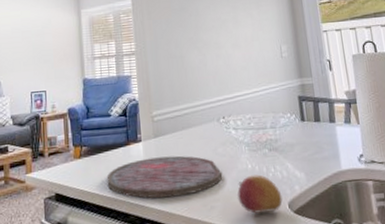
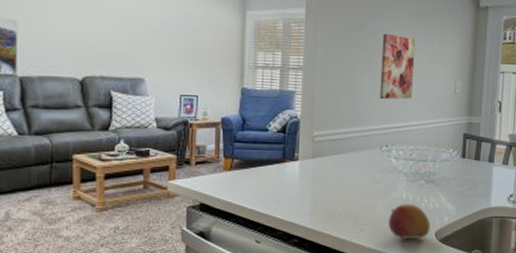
cutting board: present [106,155,223,199] -> none [257,178,377,217]
wall art: none [203,11,240,72] -> present [379,33,415,100]

